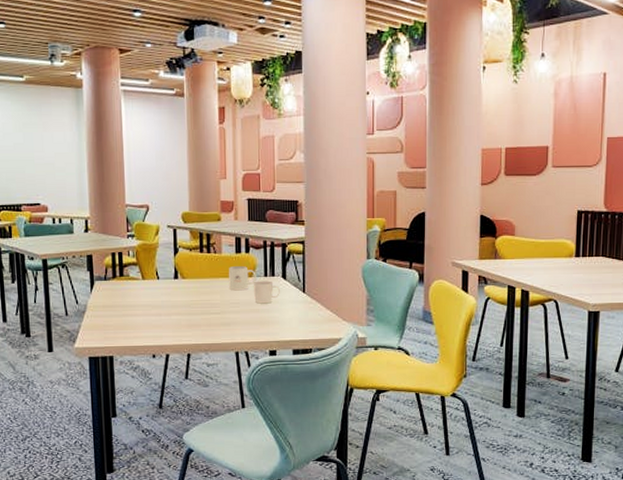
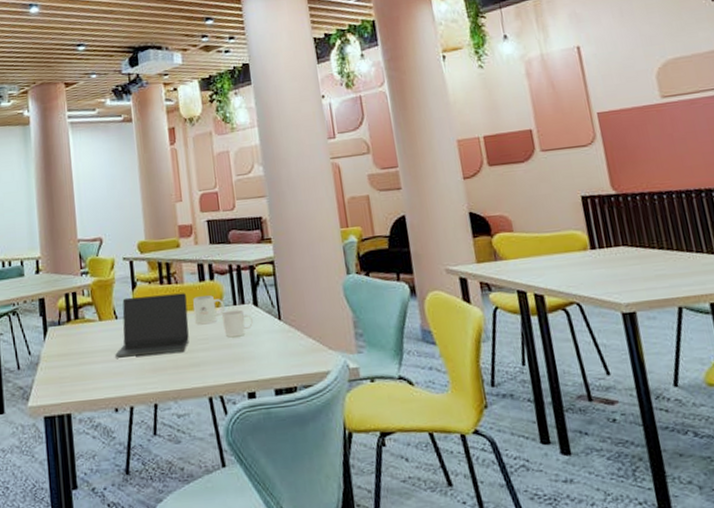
laptop: none [155,261,224,313] -> present [115,293,189,358]

